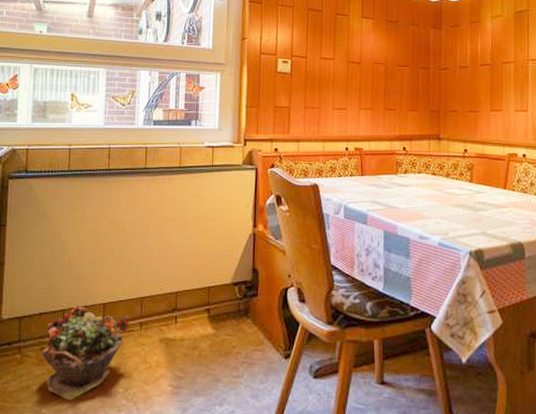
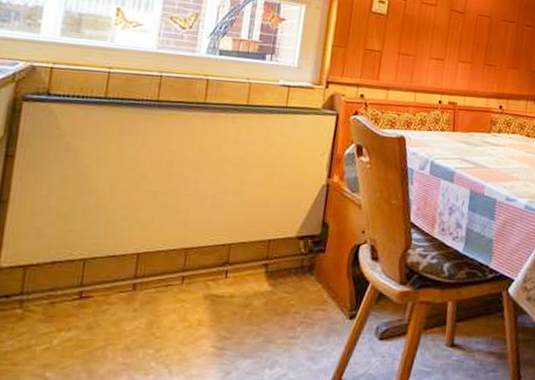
potted plant: present [41,303,130,401] -> none [50,252,170,363]

